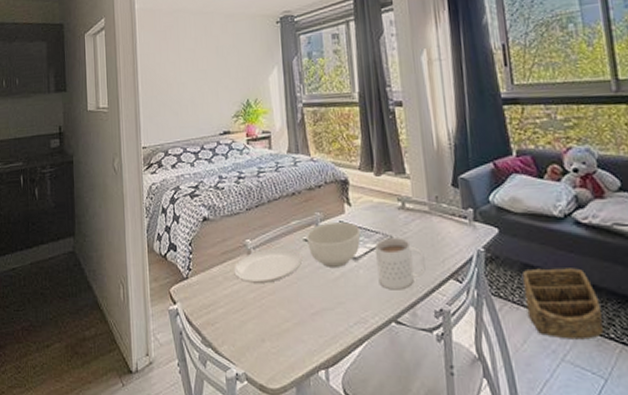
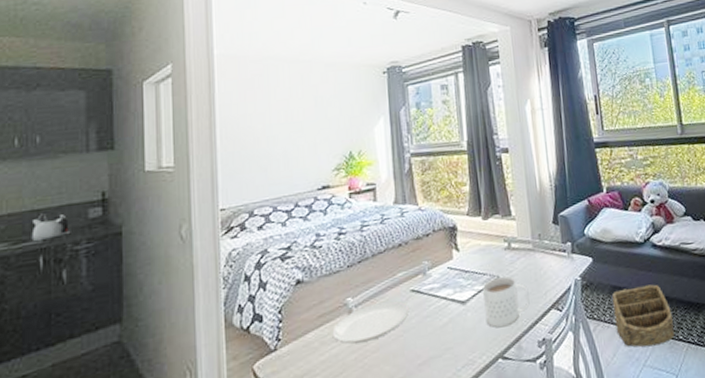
kettle: none [15,139,40,164] -> present [31,209,71,242]
bowl: present [307,222,361,269] -> none [414,267,469,316]

